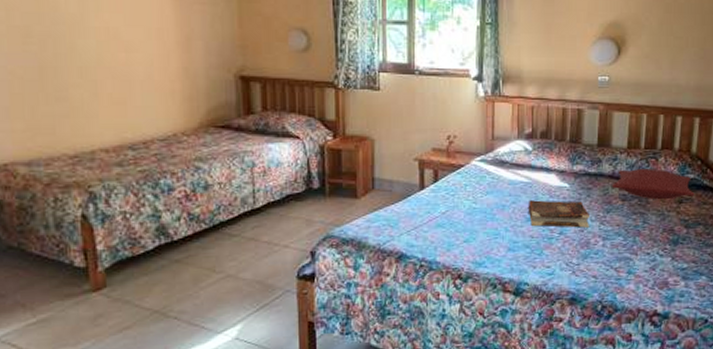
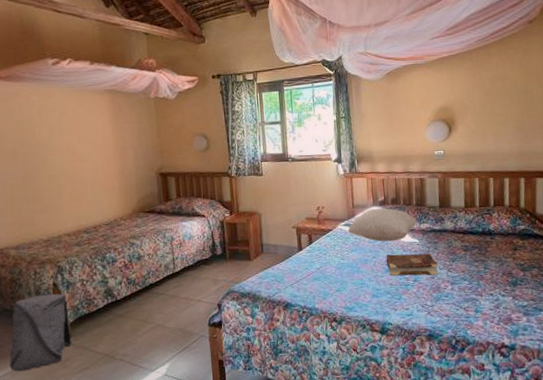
backpack: none [15,228,107,330] -> present [9,293,72,372]
pillow: none [483,143,569,185] -> present [347,208,417,242]
pillow: present [612,168,695,200] -> none [455,222,527,249]

